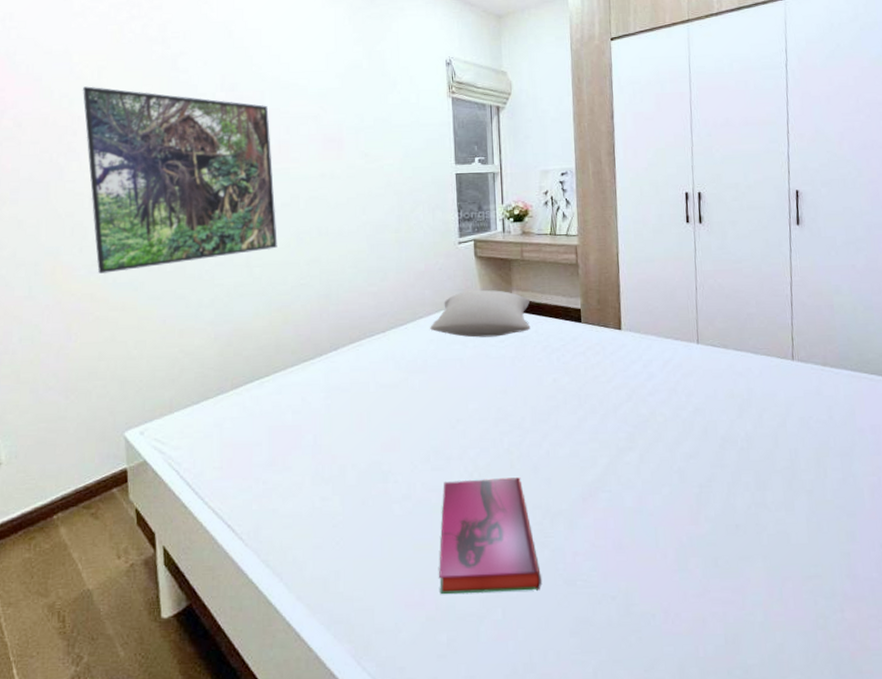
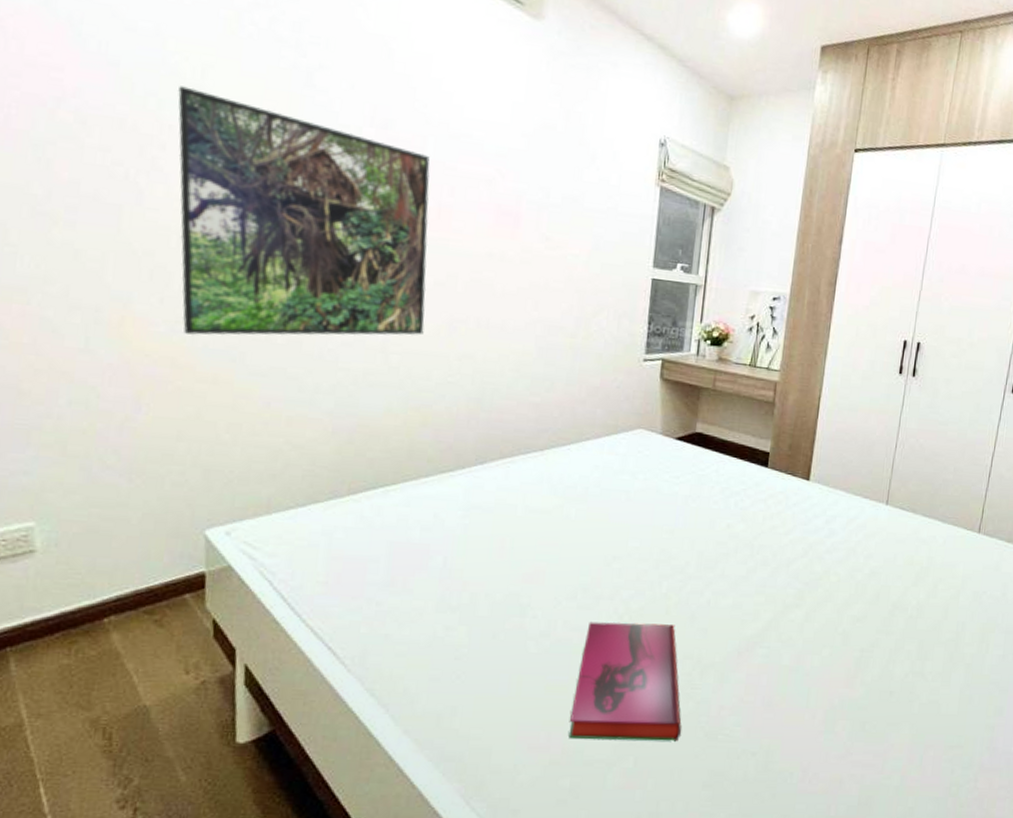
pillow: present [430,290,531,338] -> none [597,416,715,472]

